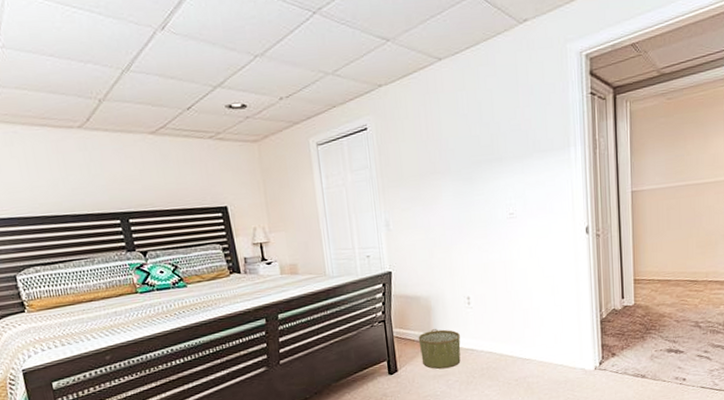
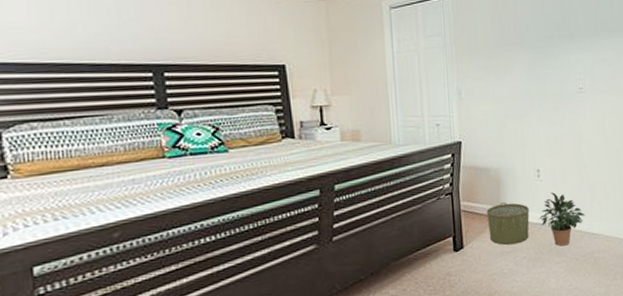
potted plant: none [469,319,518,371] -> present [538,192,585,247]

